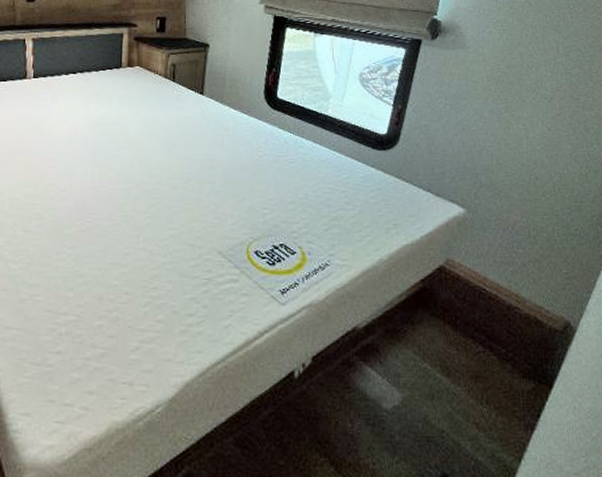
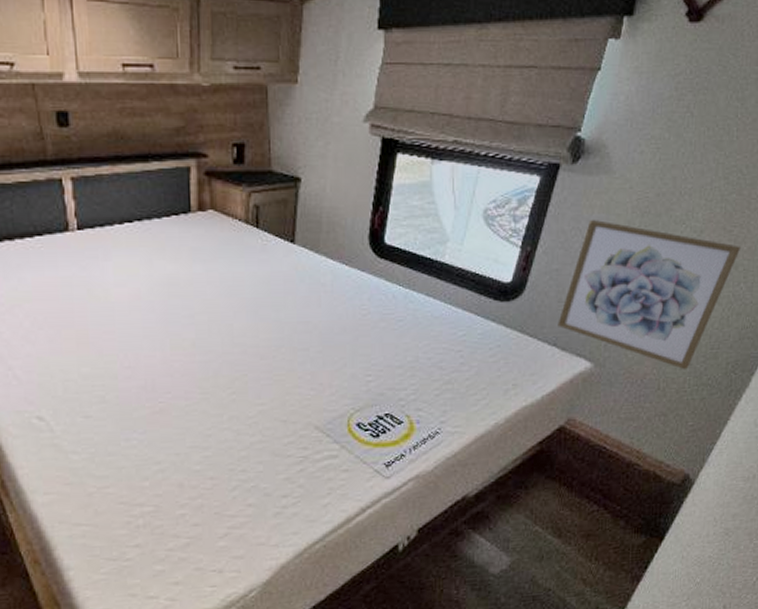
wall art: none [430,86,590,220] -> present [558,220,742,370]

